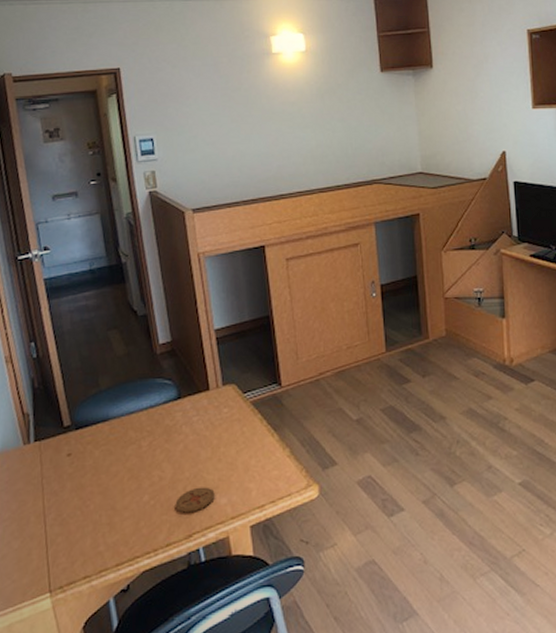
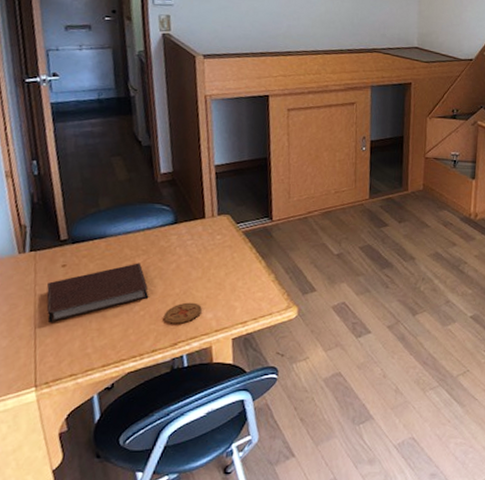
notebook: none [54,446,158,520] -> present [46,263,149,323]

